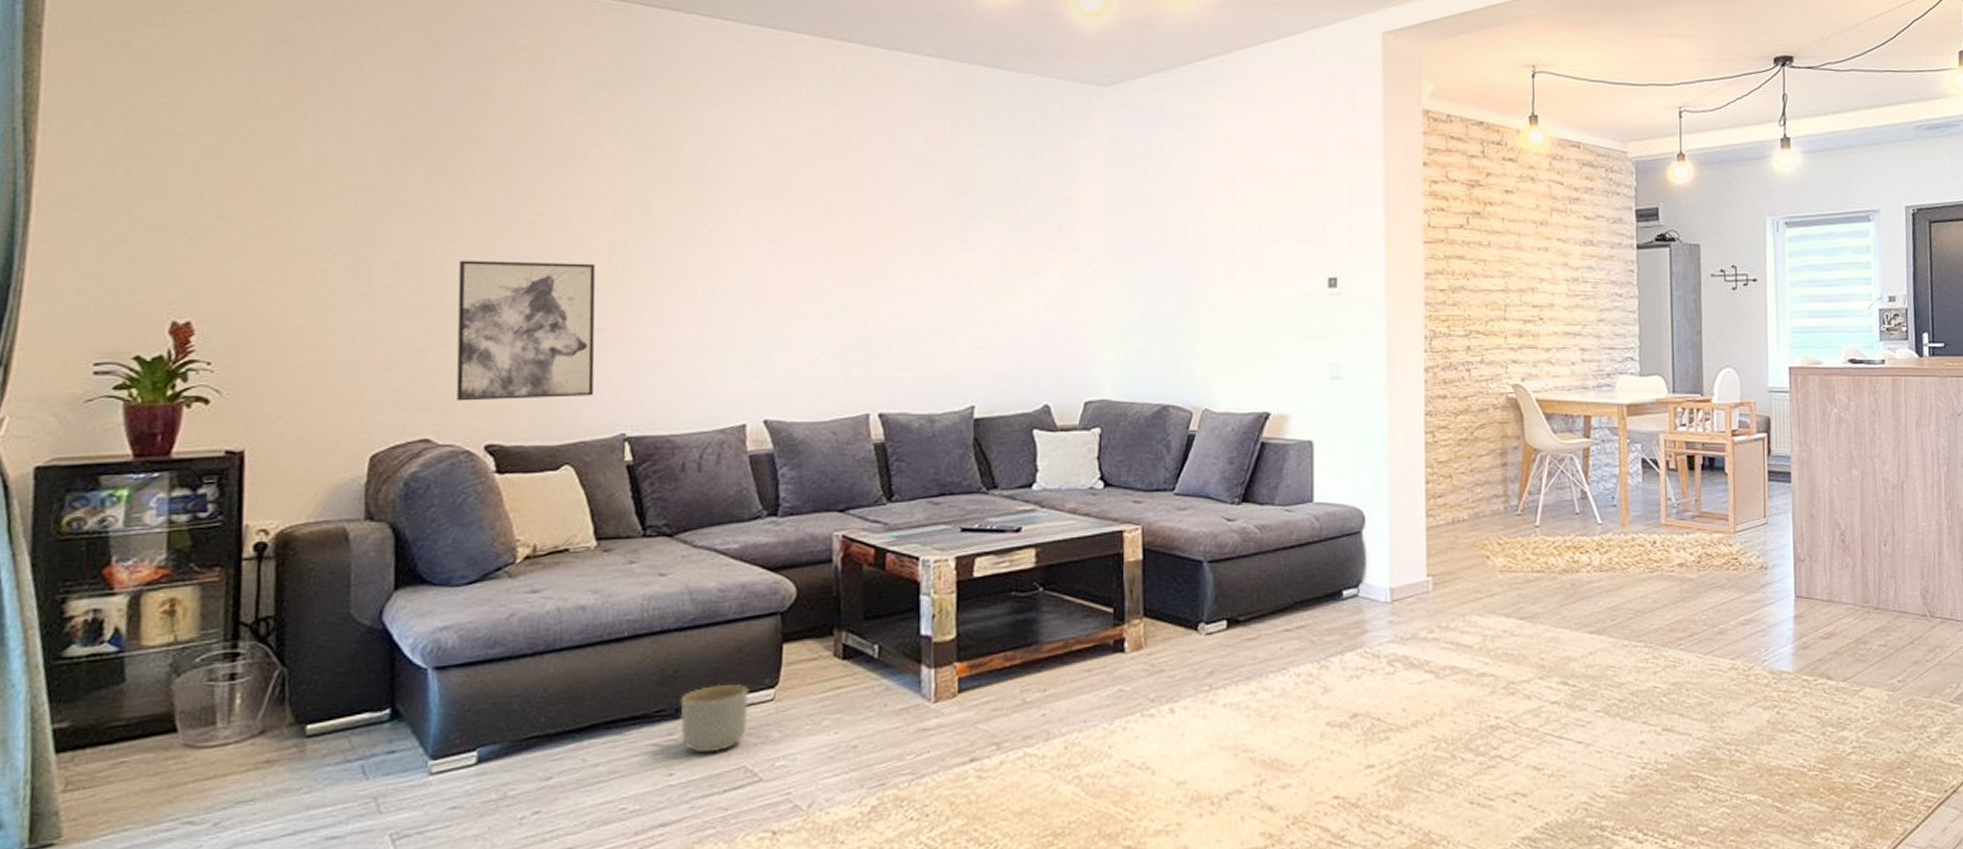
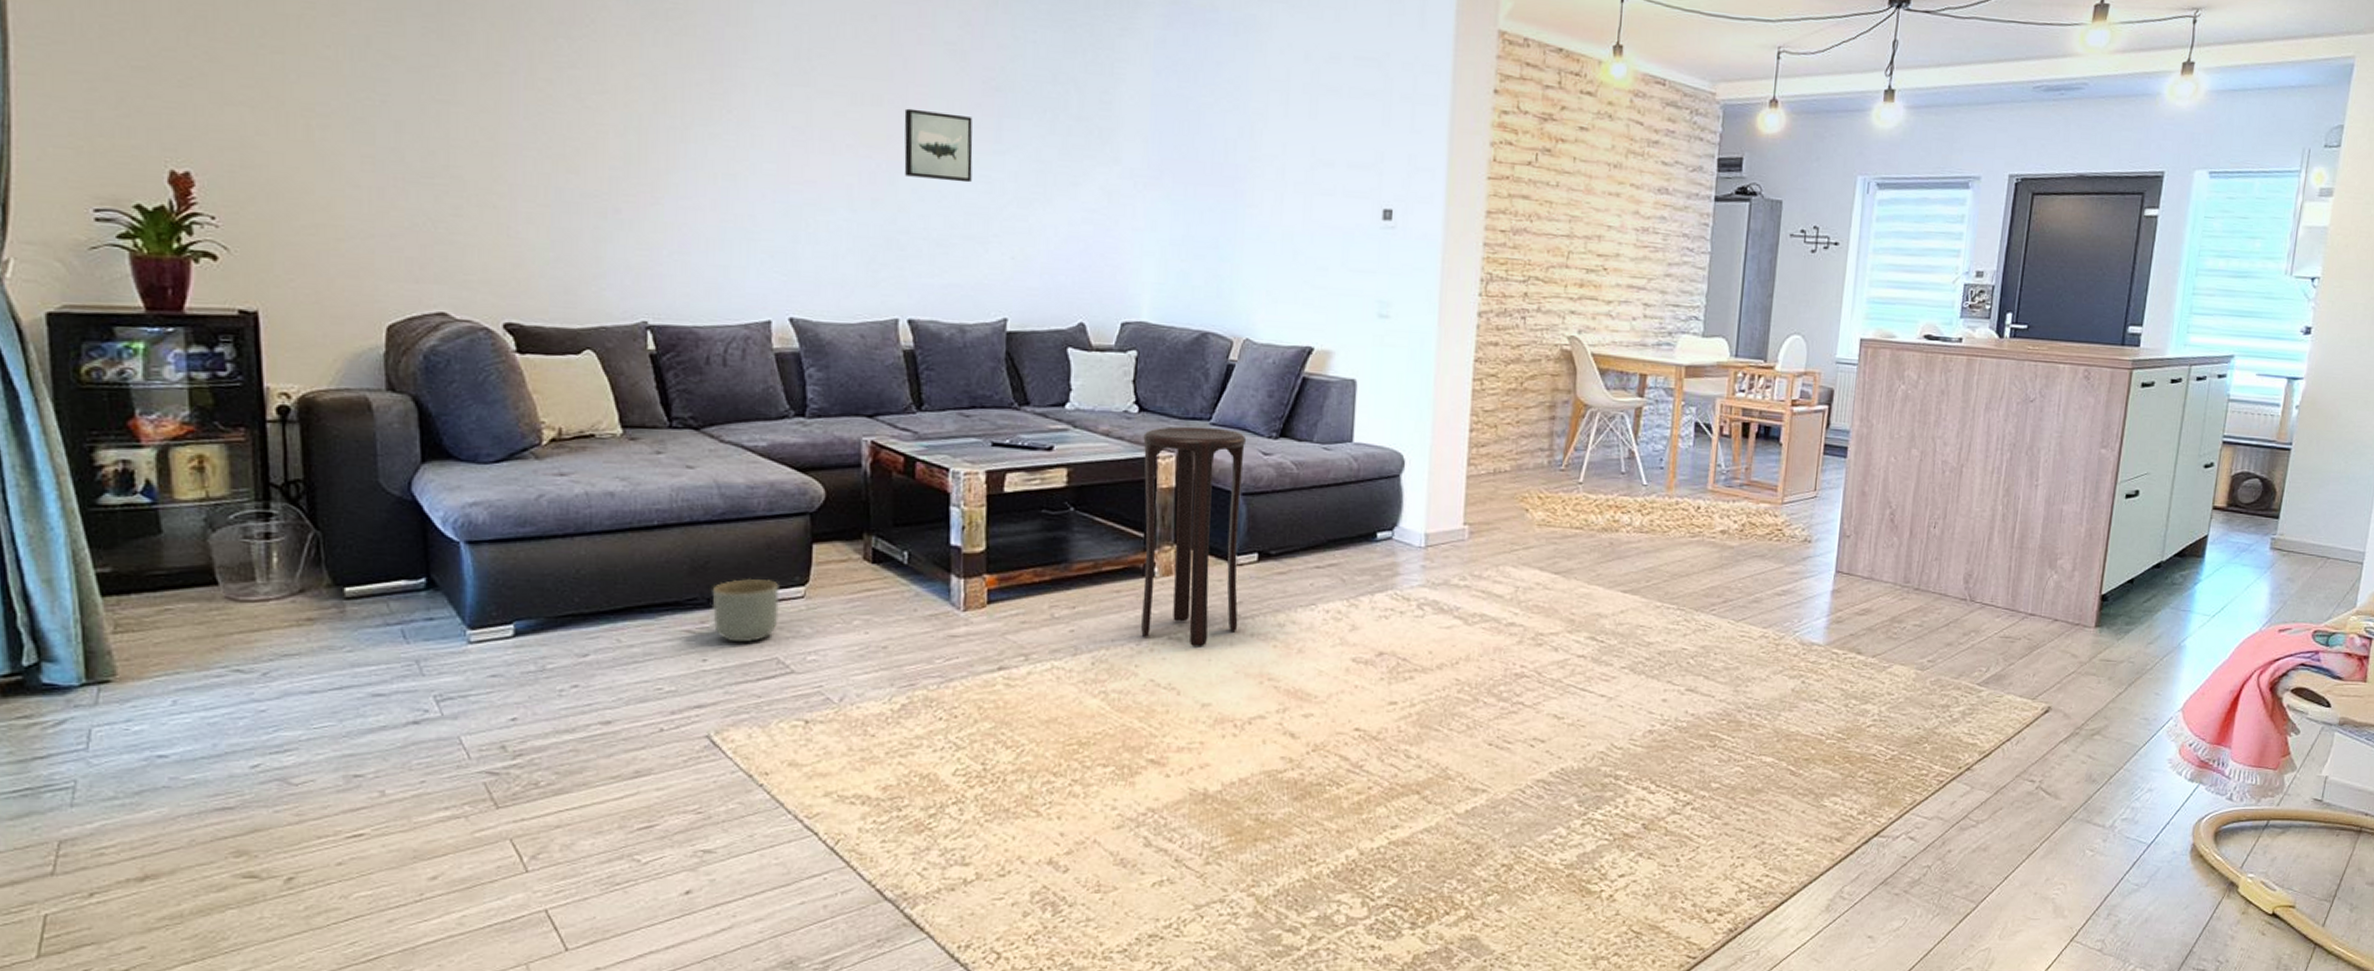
wall art: present [456,260,596,401] -> none [464,126,613,280]
wall art: none [875,216,940,280] -> present [904,108,973,183]
stool: none [1109,497,1210,721] -> present [1141,426,1247,646]

